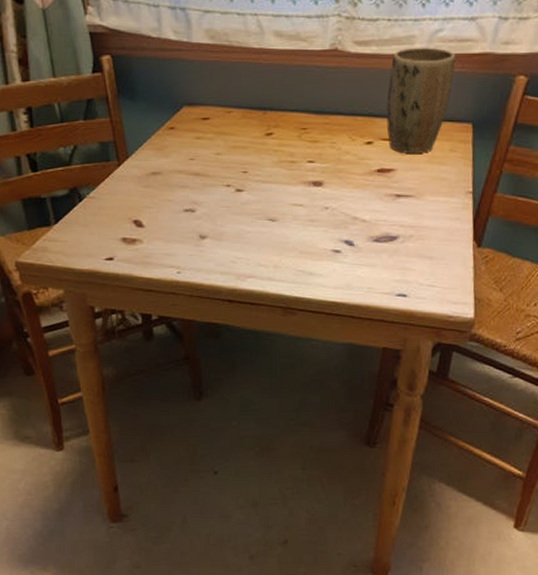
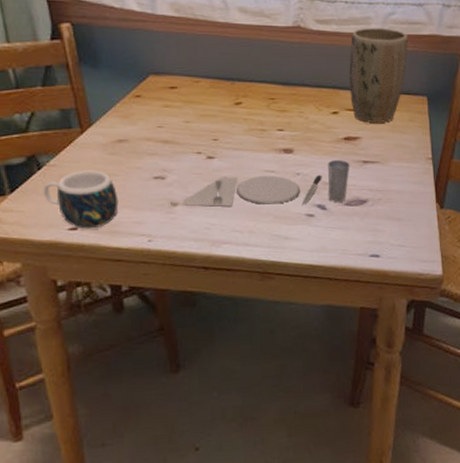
mug: none [83,202,151,260] -> present [43,170,119,229]
place setting: none [210,194,382,240] -> present [181,160,350,207]

